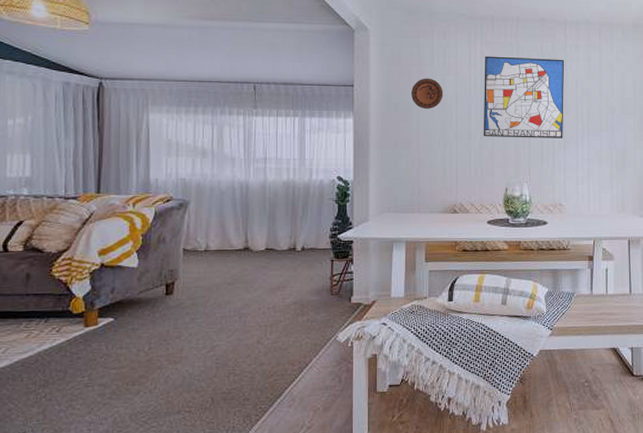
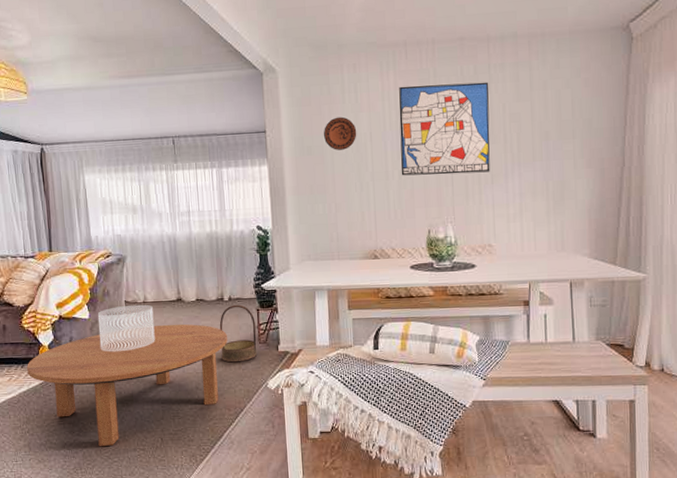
coffee table: none [52,274,297,411] -> present [27,324,227,447]
decorative bowl: none [148,253,215,304] -> present [97,304,155,352]
basket: none [289,255,329,315] -> present [219,304,257,363]

